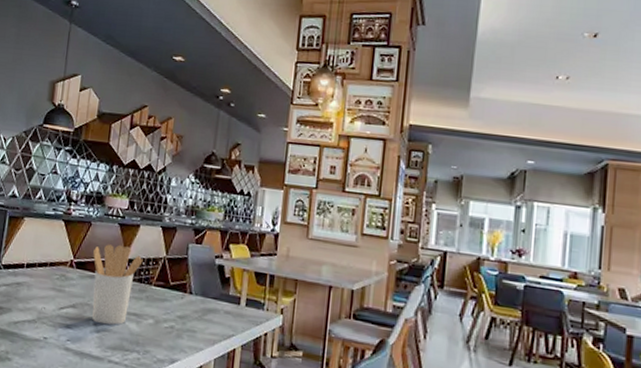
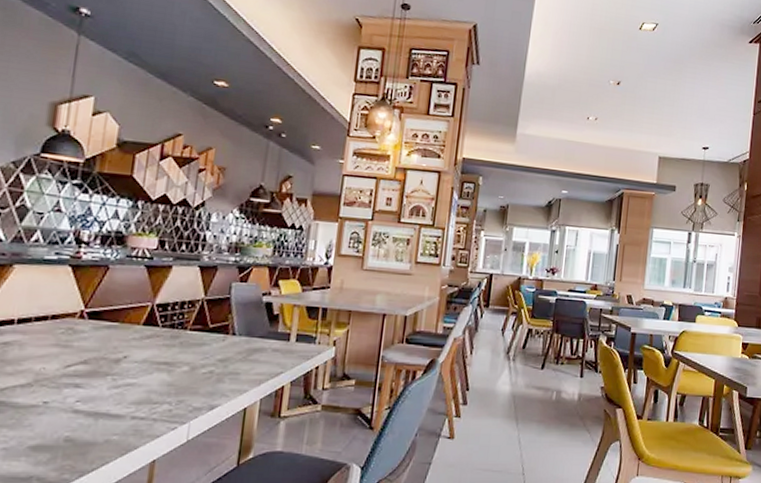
utensil holder: present [92,244,143,325] -> none [110,288,176,377]

